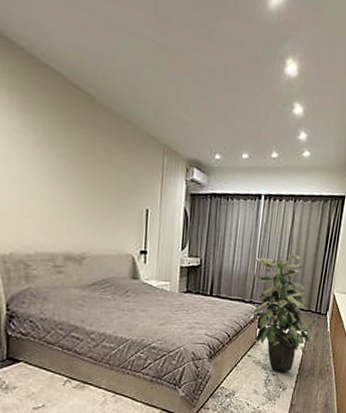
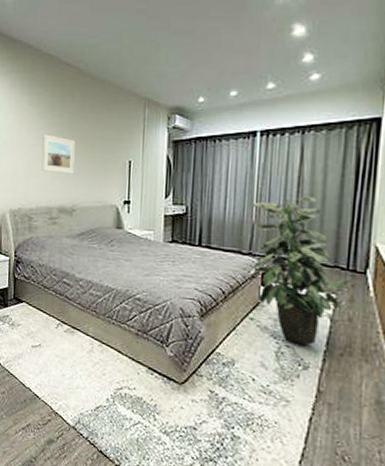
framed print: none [41,166,85,218] -> present [41,134,75,174]

